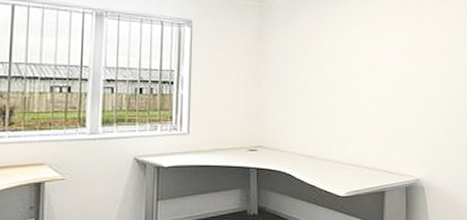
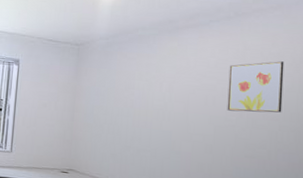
wall art: none [407,17,452,69] -> present [227,61,284,113]

